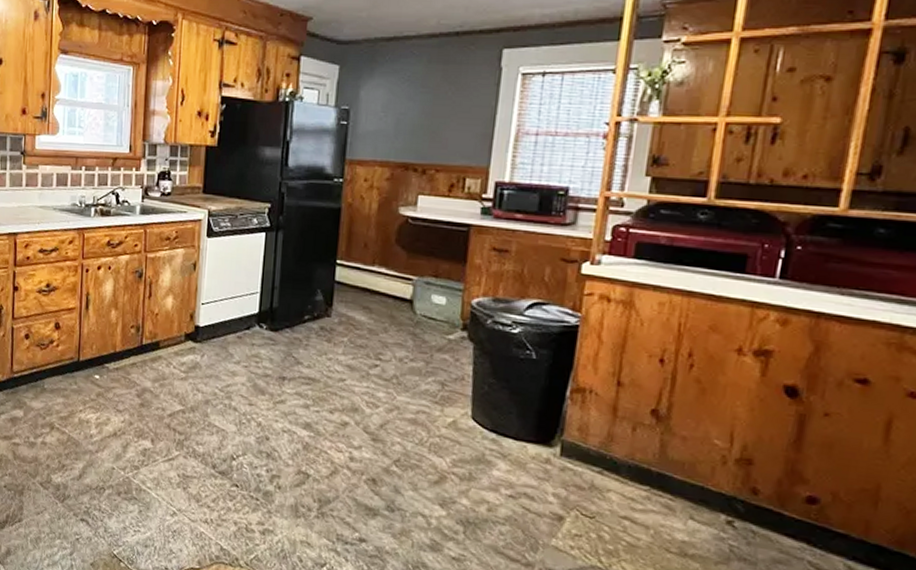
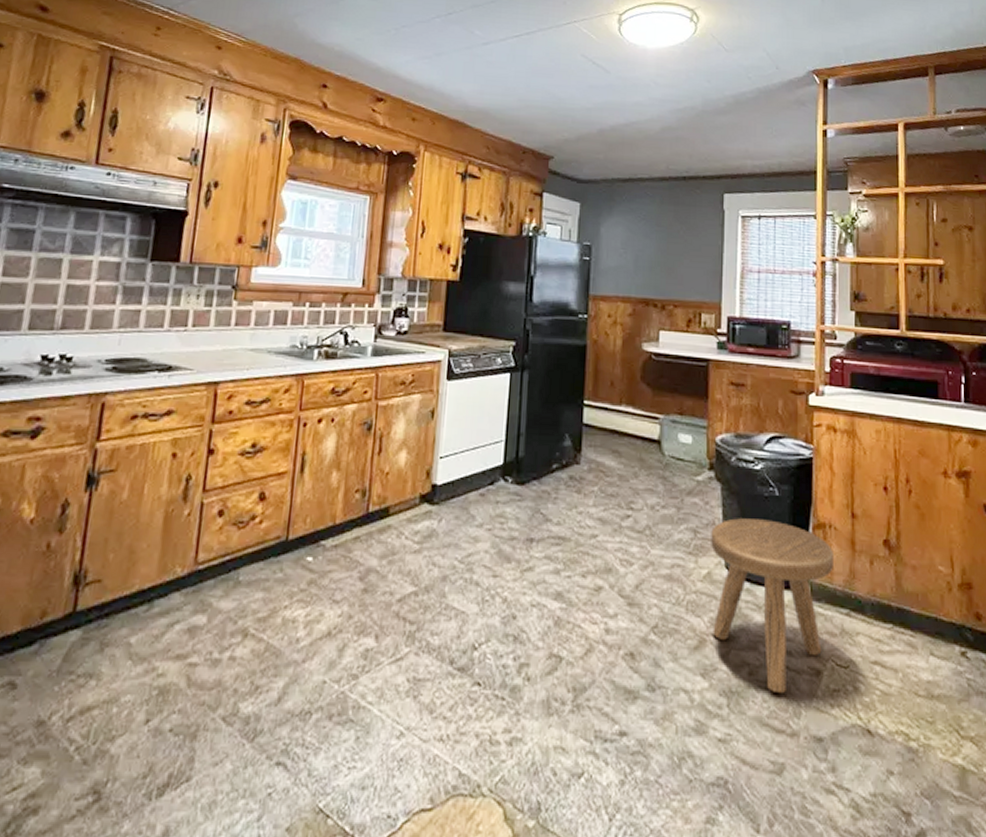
stool: none [454,376,591,530] -> present [711,518,833,693]

